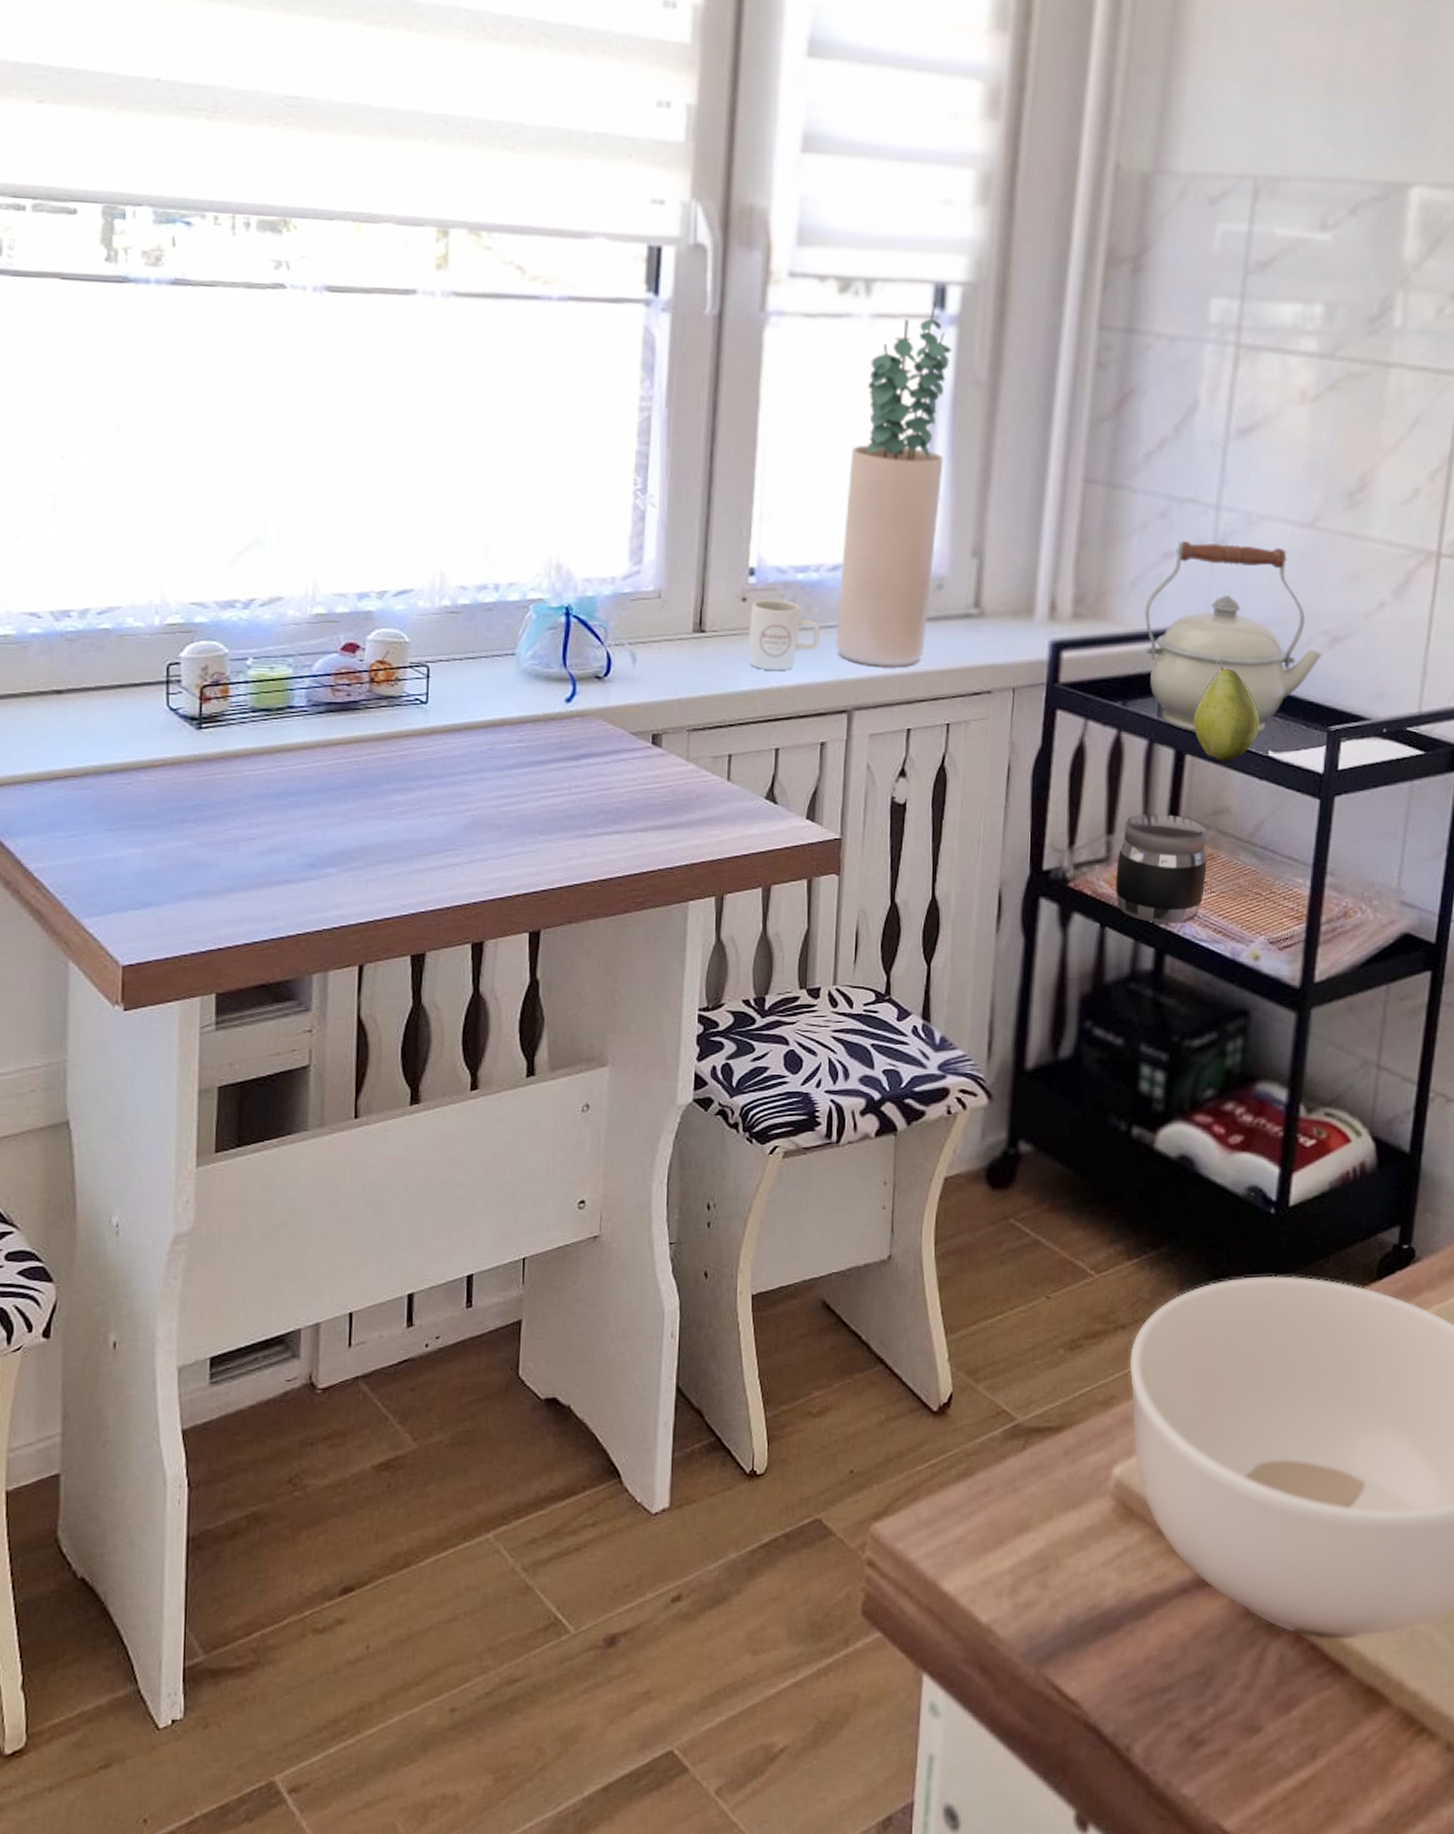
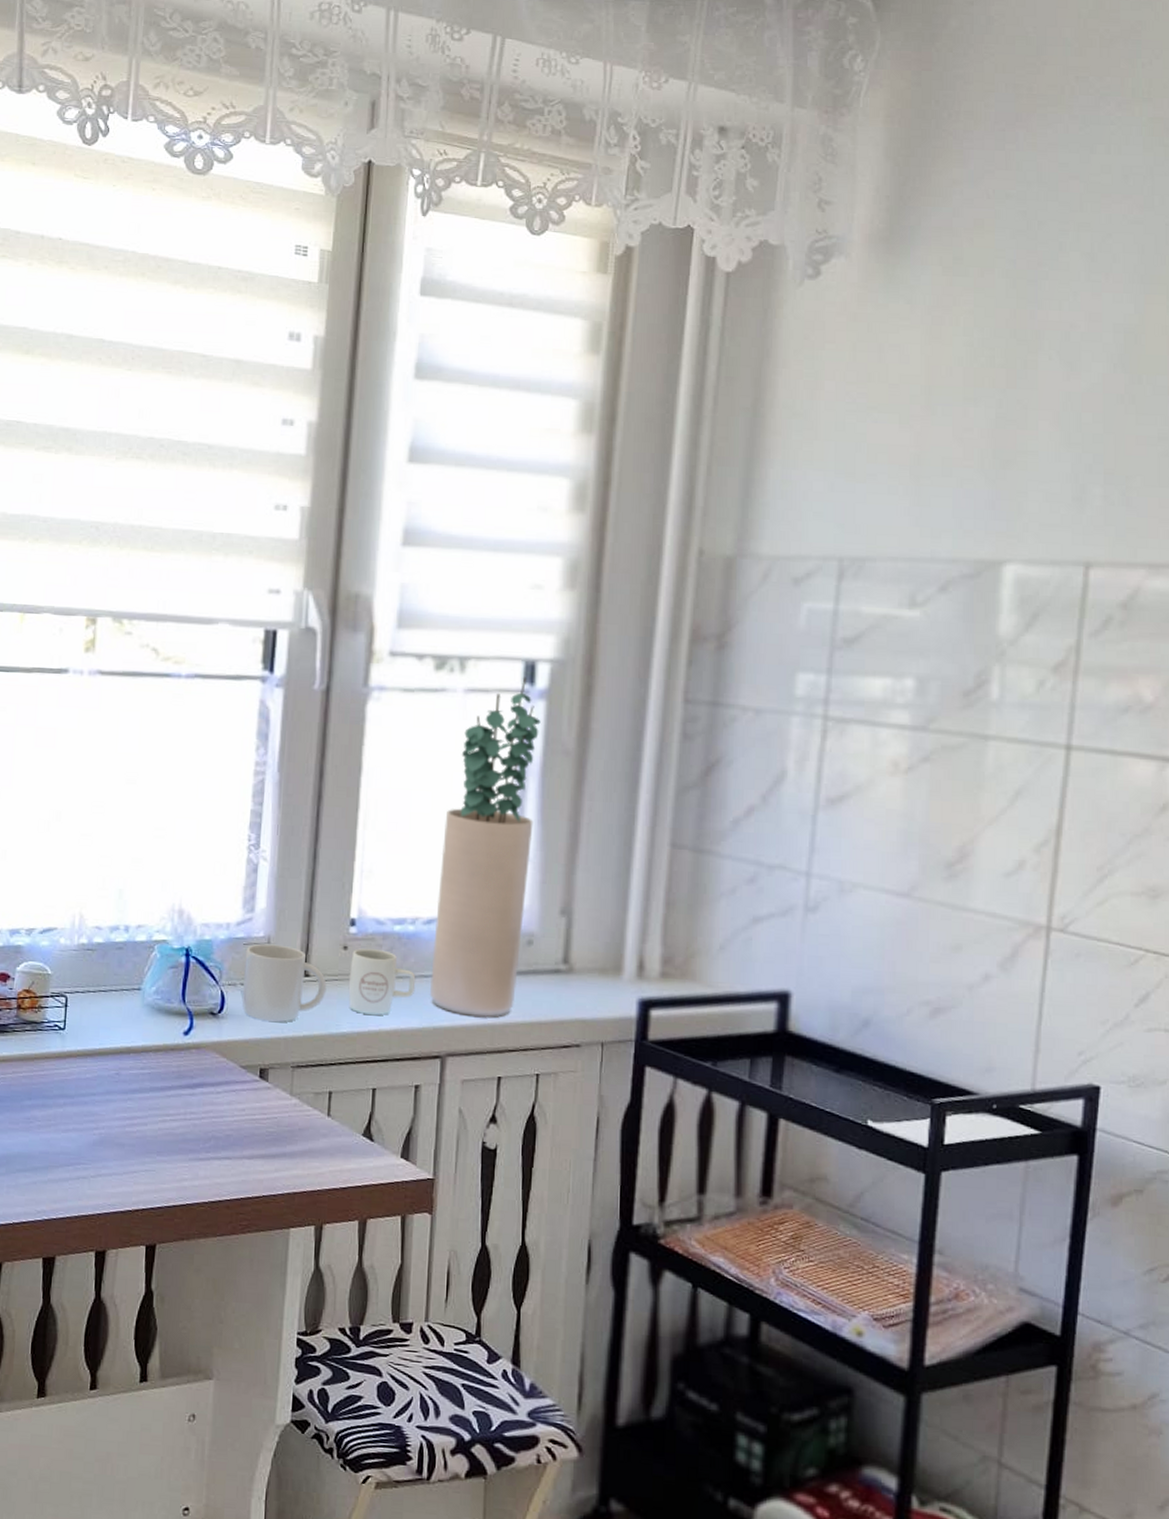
mug: none [630,598,724,684] -> present [241,943,327,1023]
jar: present [1115,814,1207,924] -> none [708,1175,804,1291]
kettle: present [1144,541,1323,733] -> none [734,906,923,1102]
fruit: present [1193,660,1260,762] -> none [786,1025,857,1129]

